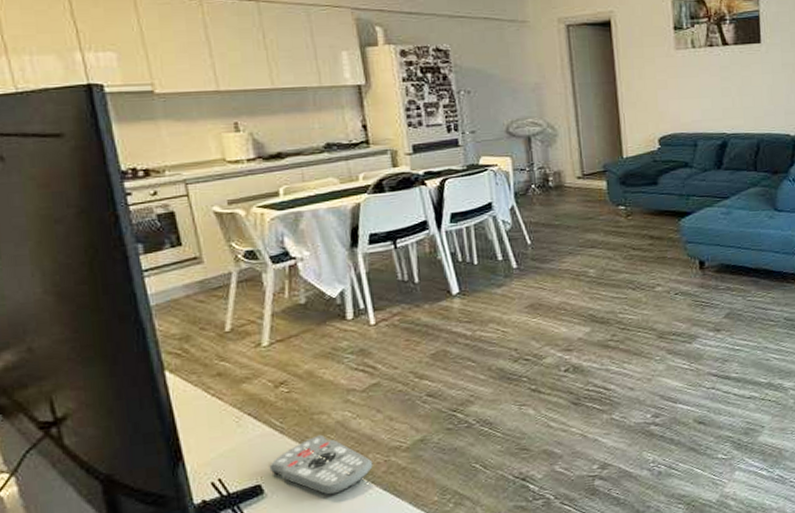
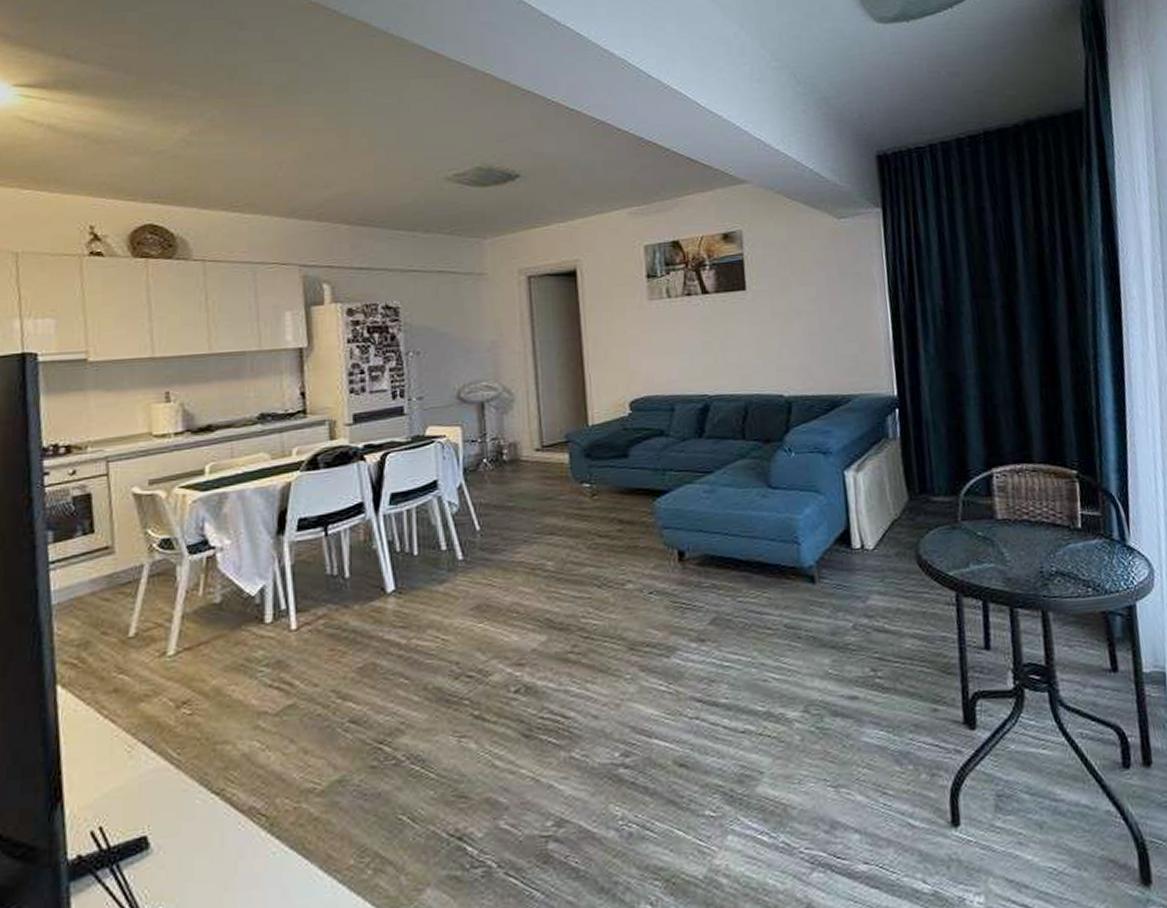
remote control: present [269,434,373,496] -> none [159,771,280,855]

